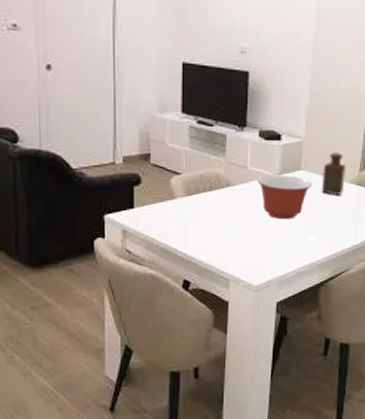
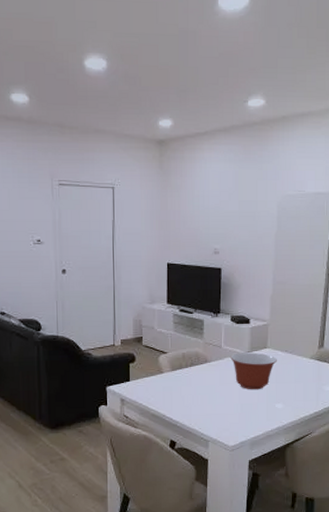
bottle: present [321,152,347,196] -> none [285,332,307,370]

